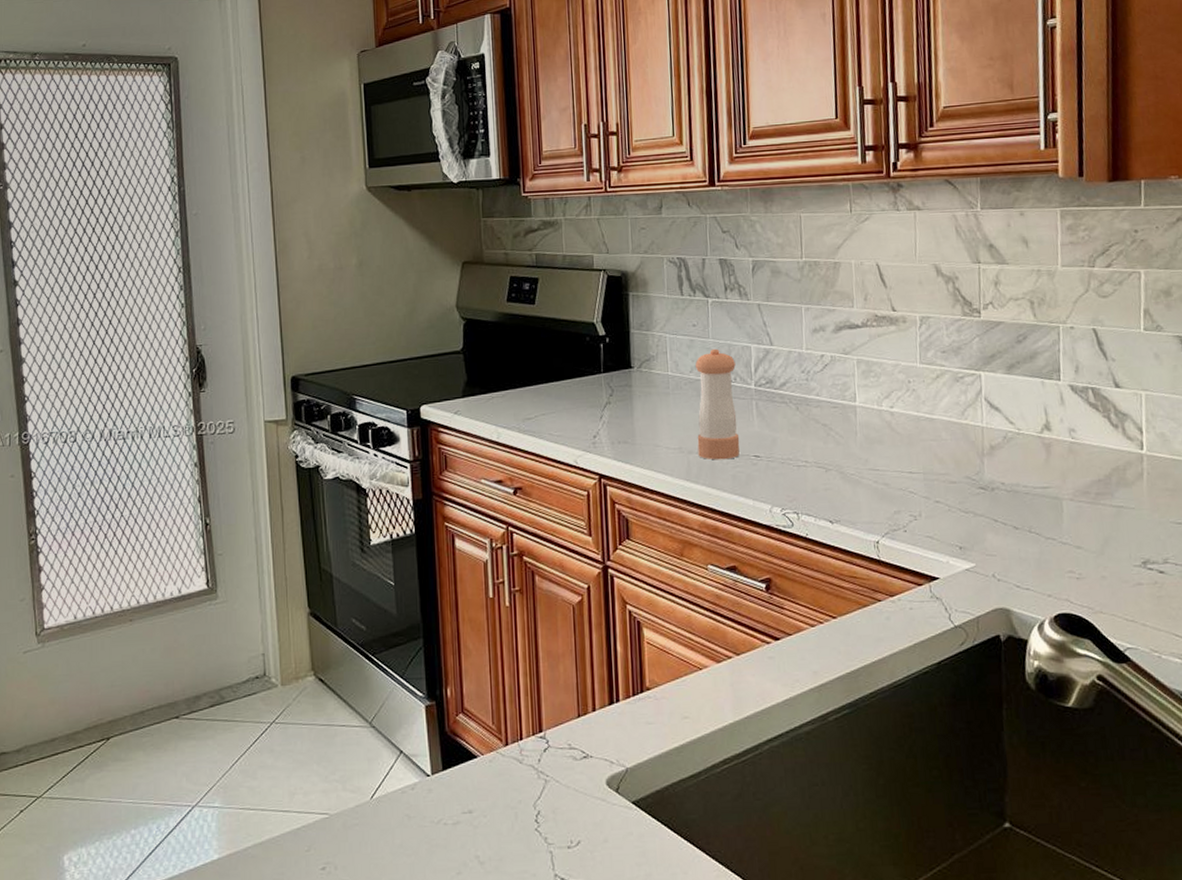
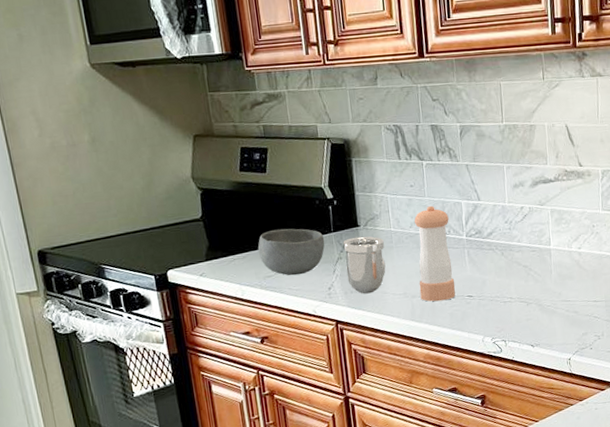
bowl: none [519,366,593,420] -> present [257,228,325,276]
pipe fitting: none [613,379,660,446] -> present [343,236,386,294]

